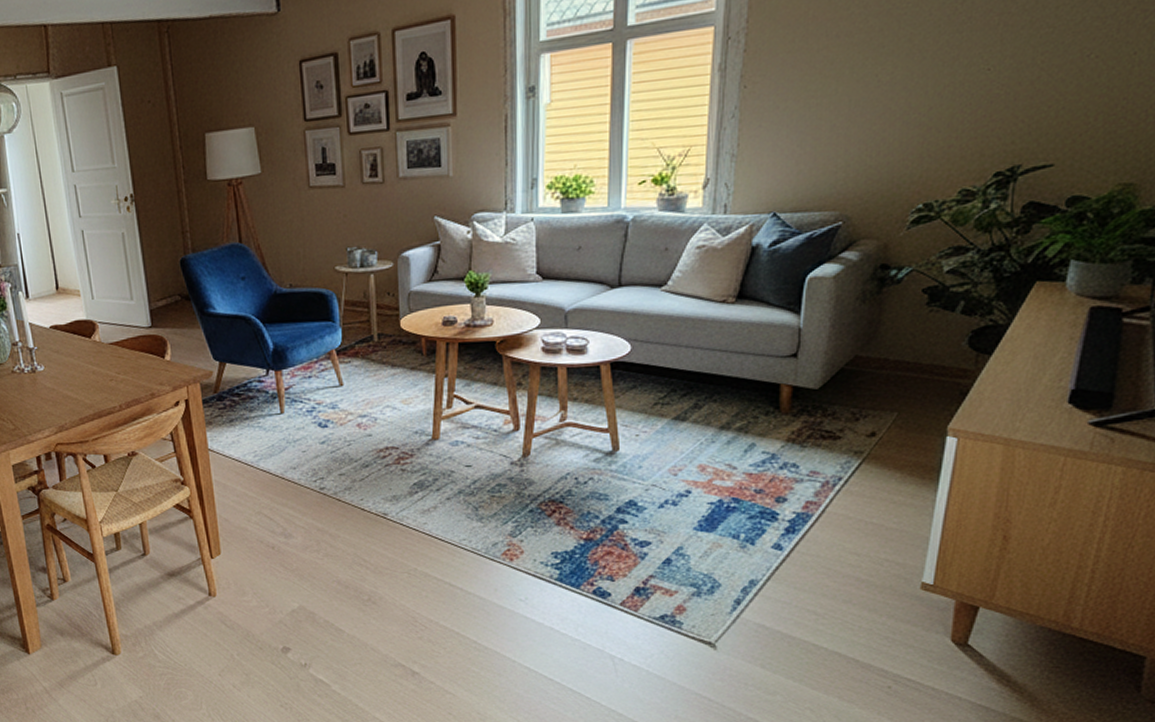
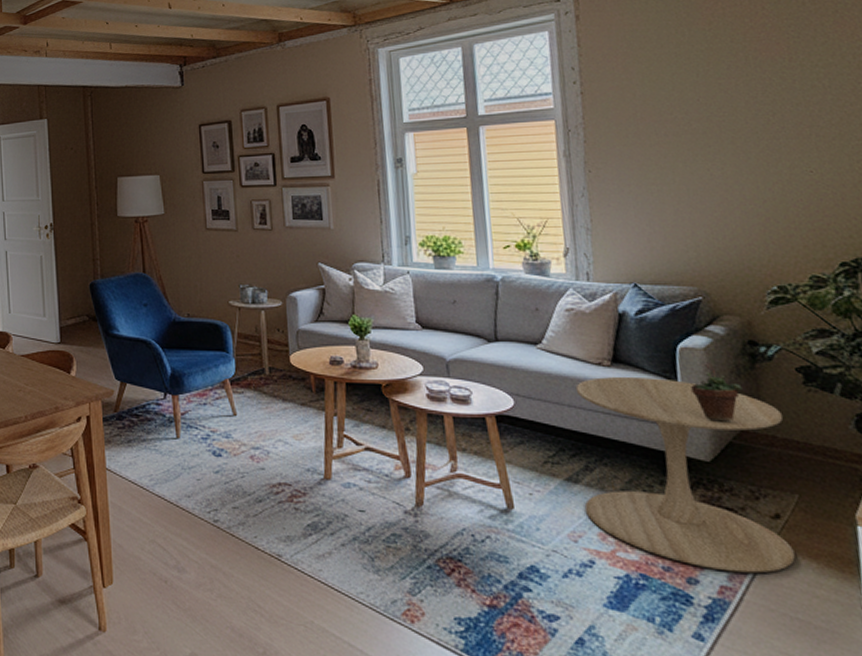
side table: none [688,311,900,489] -> present [575,376,795,574]
succulent plant: none [813,290,865,349] -> present [691,362,743,421]

